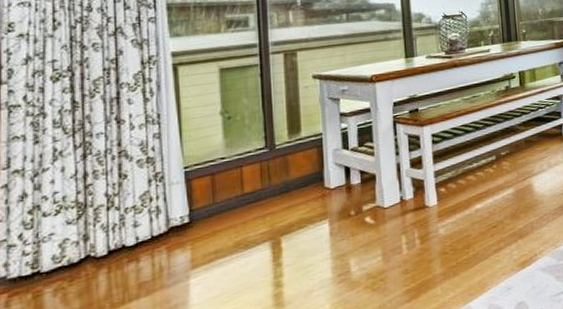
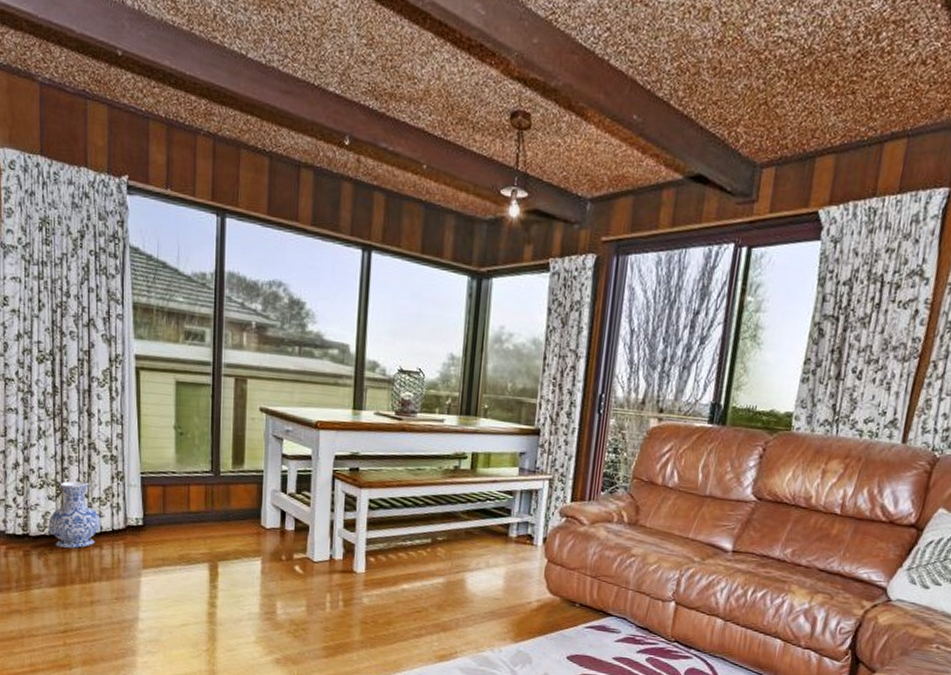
vase: none [67,193,136,275] -> present [48,481,100,549]

